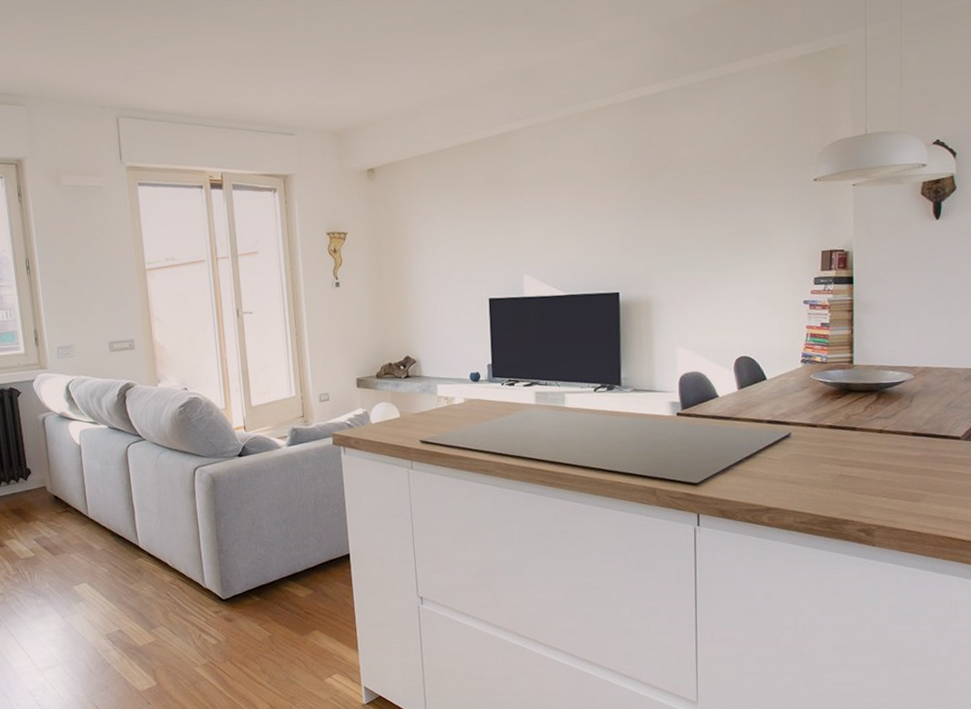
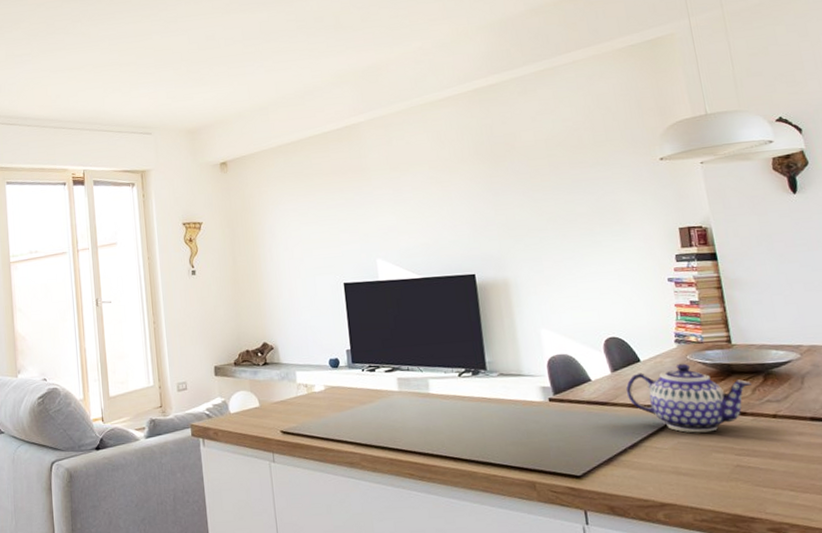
teapot: none [749,382,865,446] -> present [626,363,751,433]

